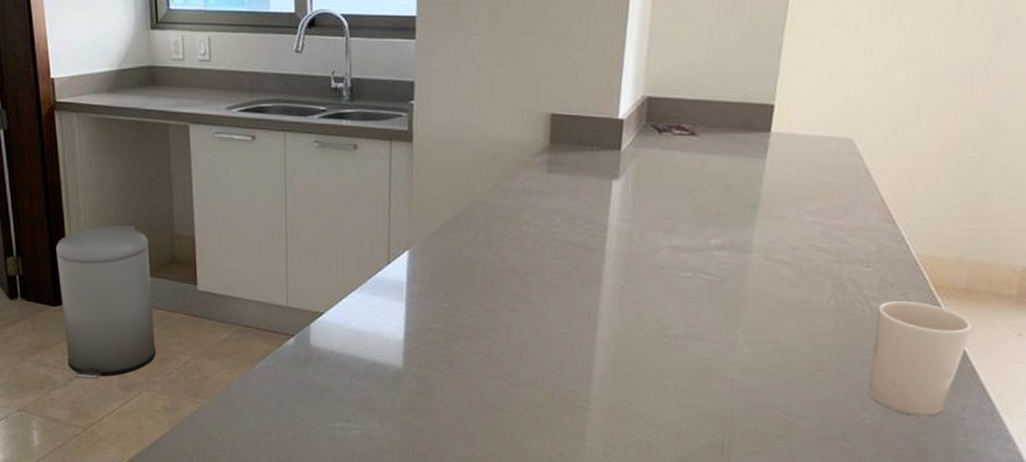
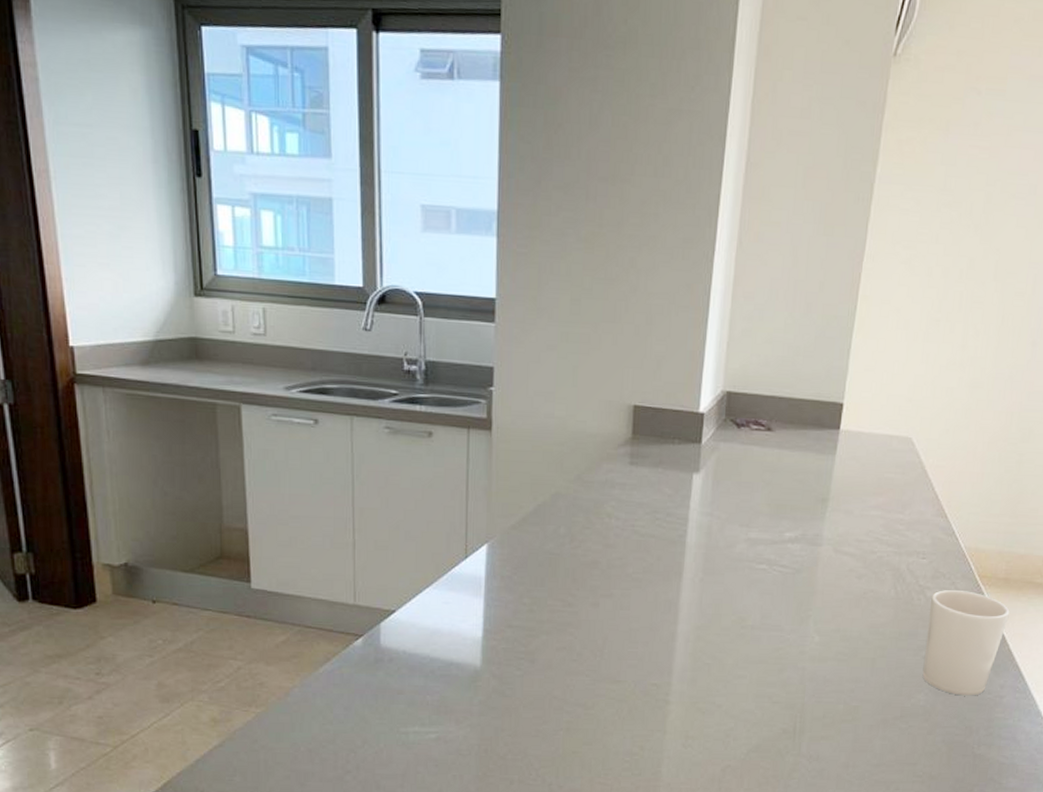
pedal bin: present [56,225,156,379] -> none [77,516,202,690]

